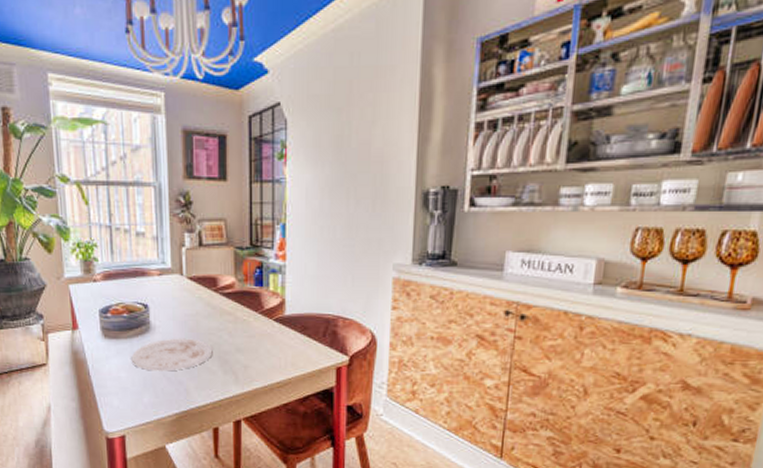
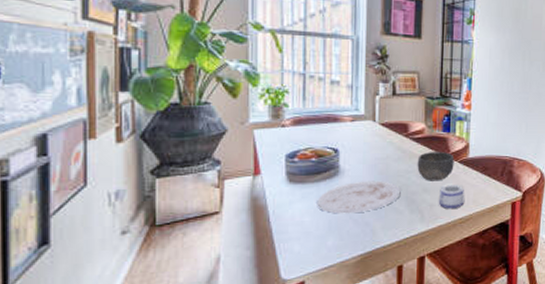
bowl: none [229,307,269,341] -> present [417,151,455,181]
mug: none [253,345,282,372] -> present [438,185,465,210]

